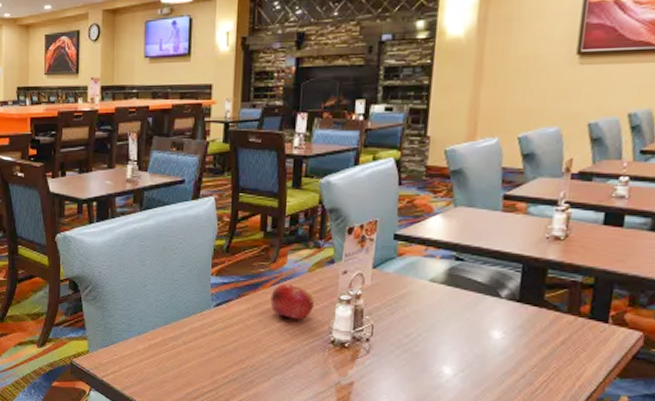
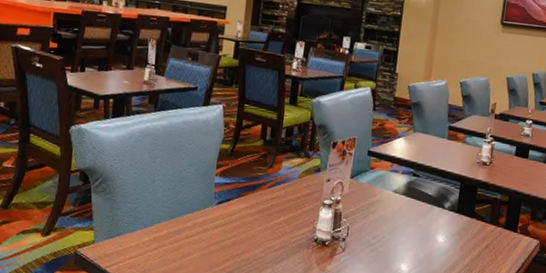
fruit: present [270,283,315,320] -> none [265,186,303,220]

